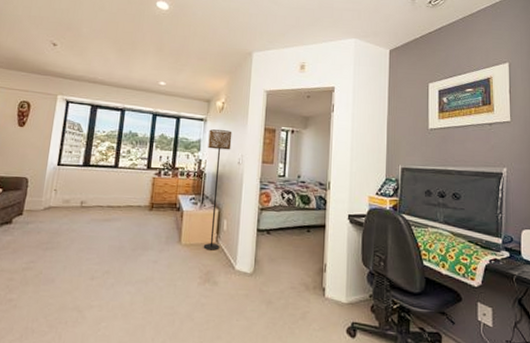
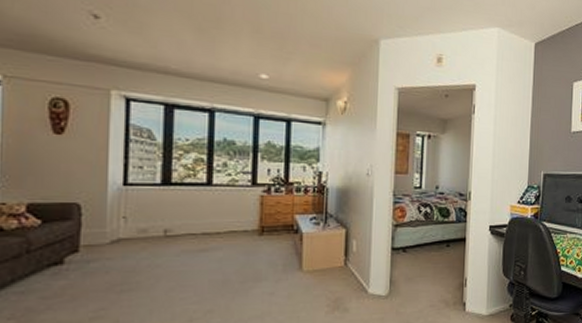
floor lamp: present [203,129,232,251] -> none [329,135,358,275]

